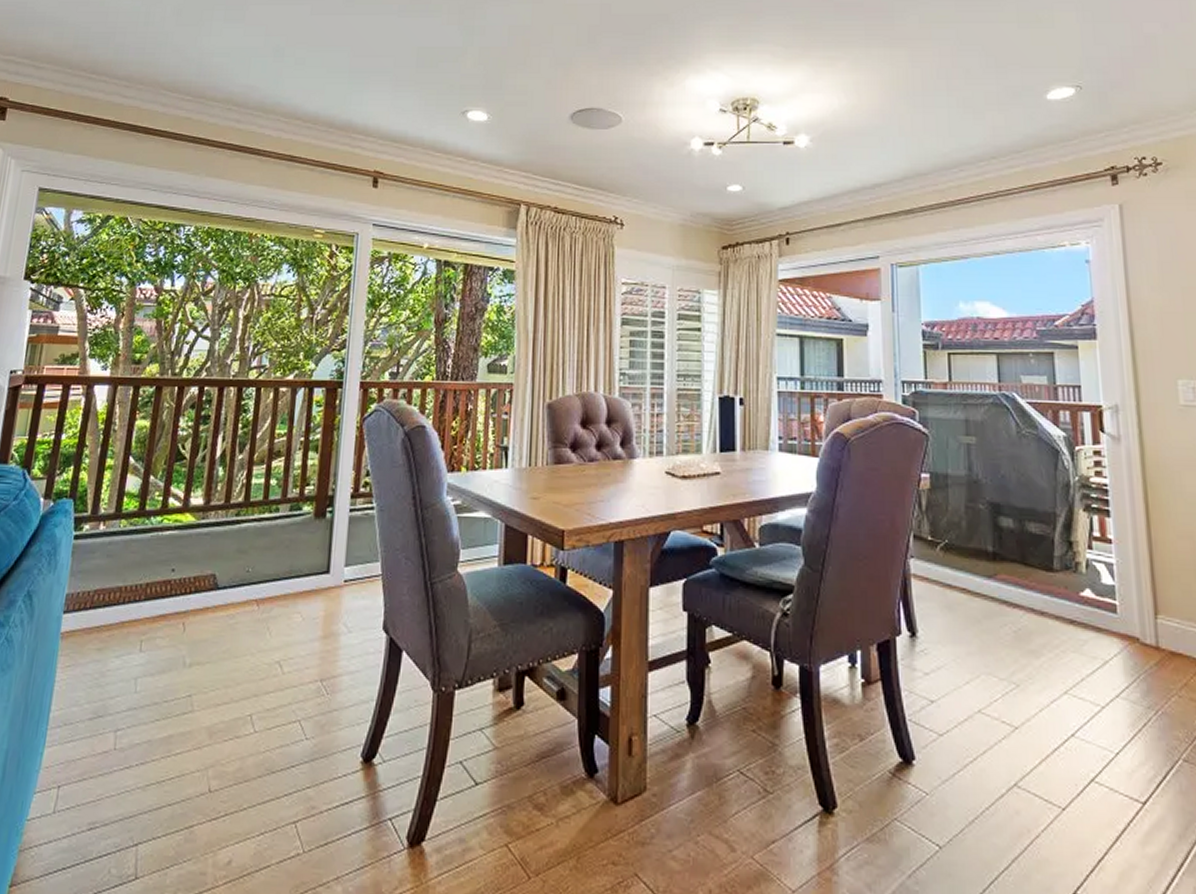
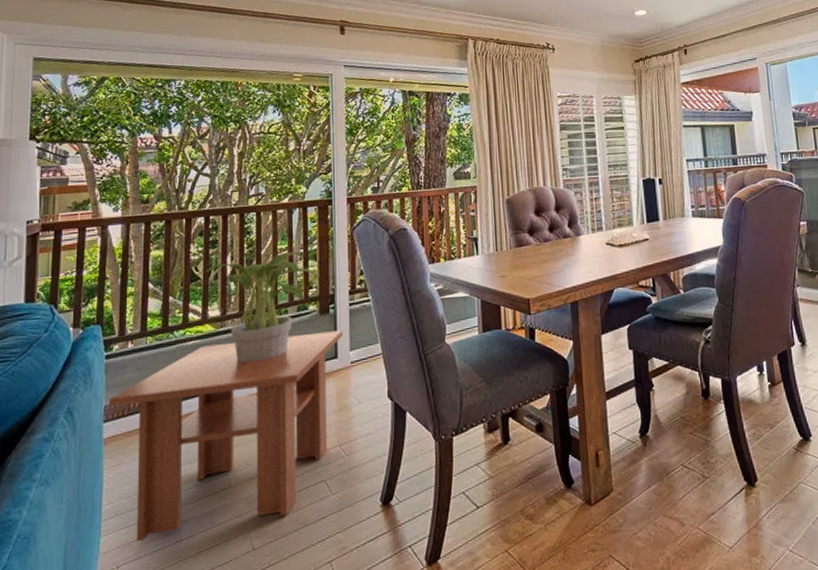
coffee table: none [70,538,339,761] -> present [108,330,343,542]
potted plant: none [192,438,321,565] -> present [204,251,321,363]

